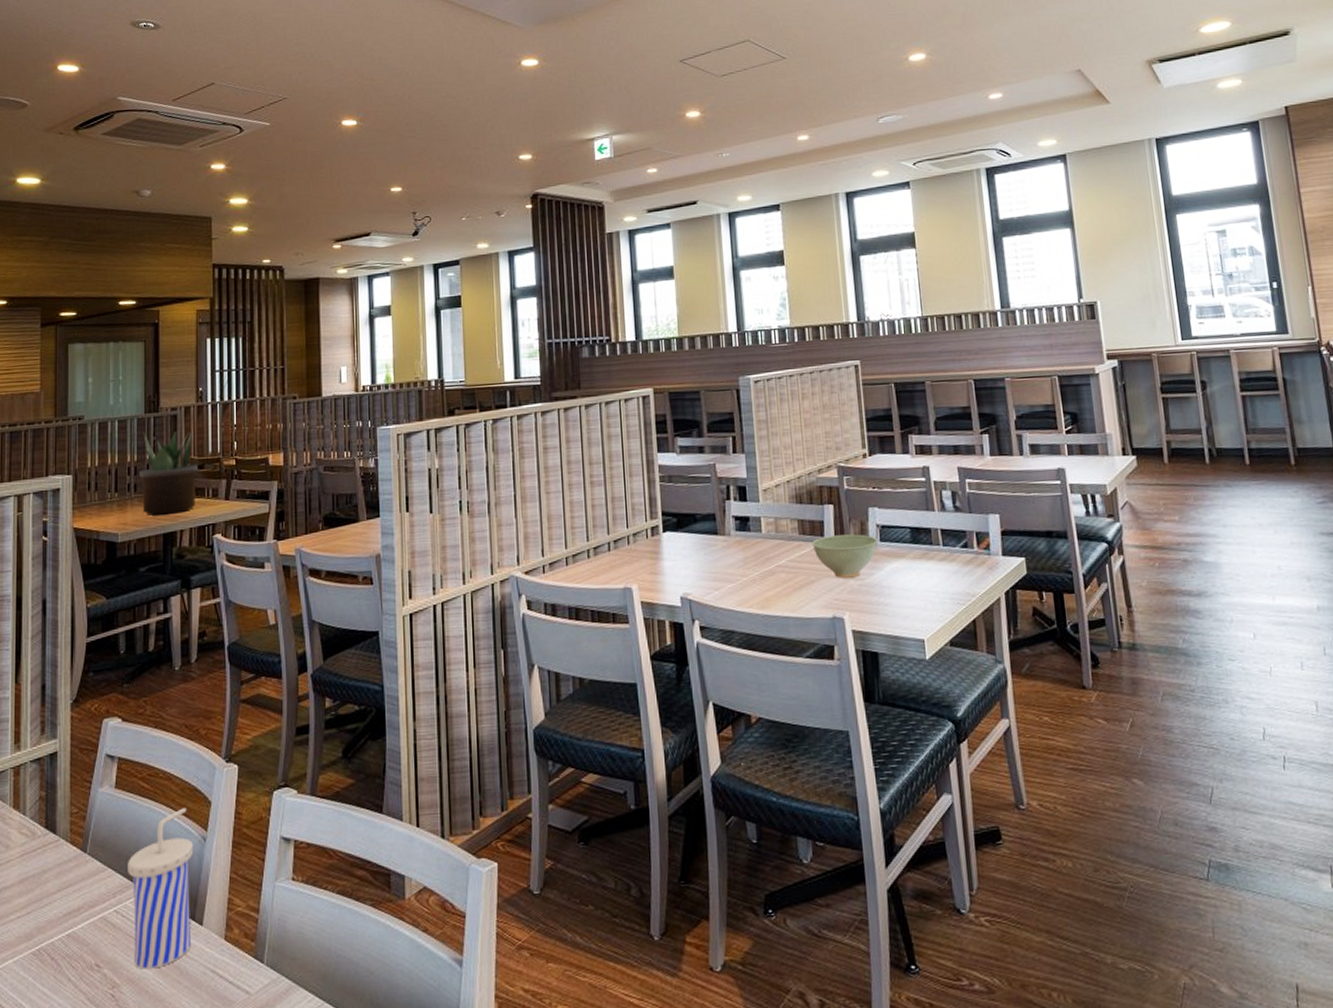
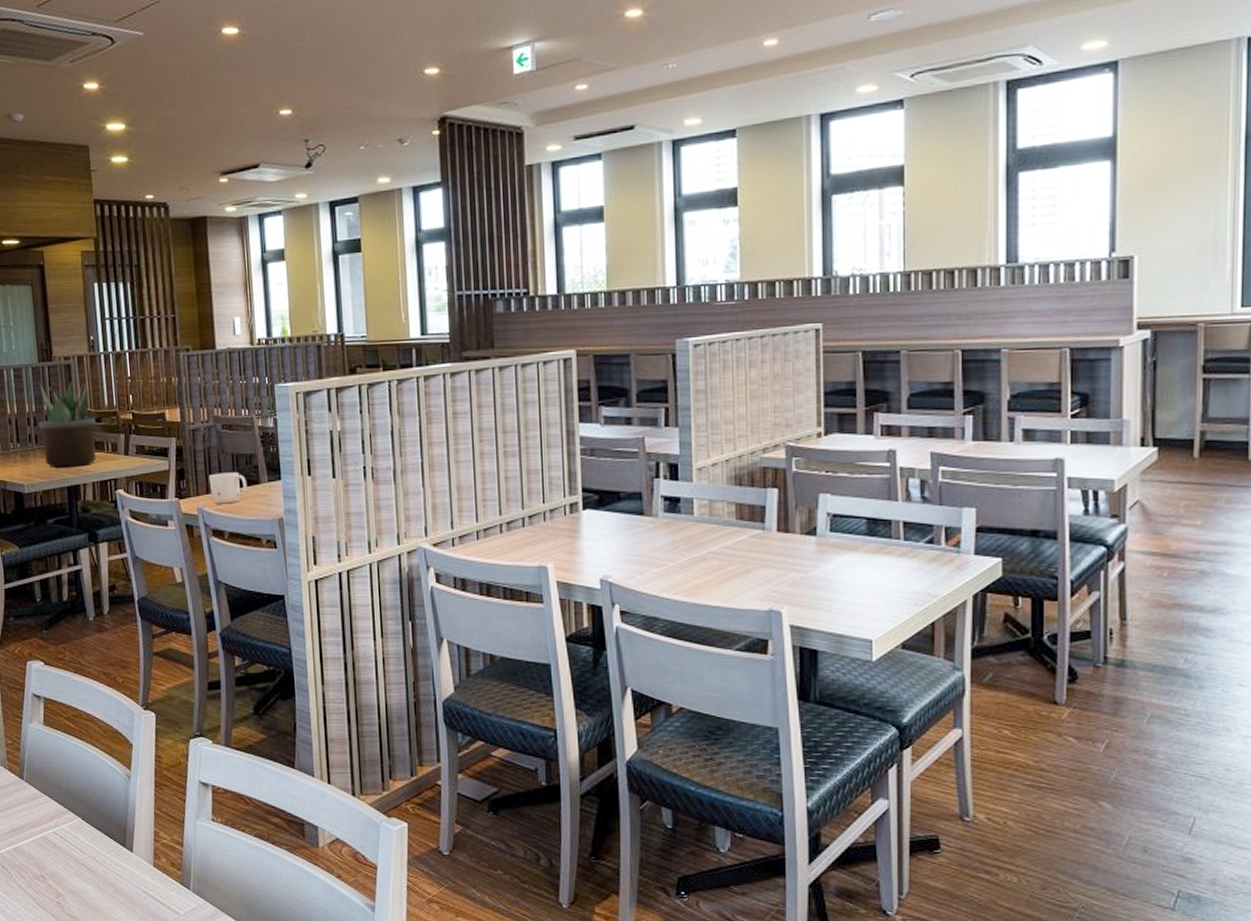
beverage cup: present [128,808,194,969] -> none [61,748,124,885]
mug: none [308,512,347,544] -> present [208,472,248,504]
bowl: present [811,534,879,578] -> none [750,522,828,569]

